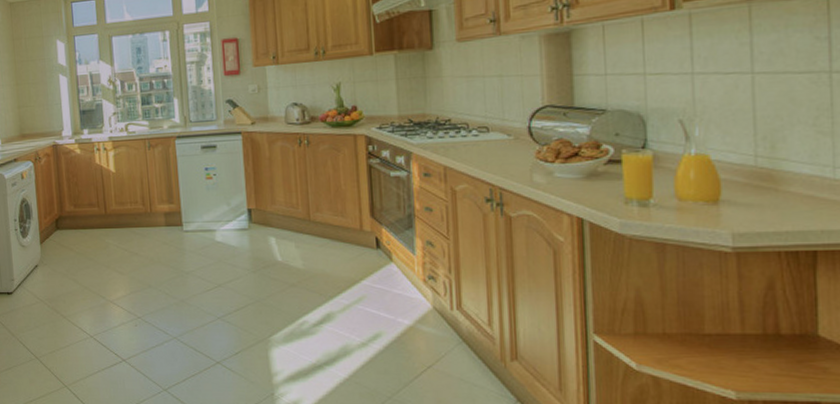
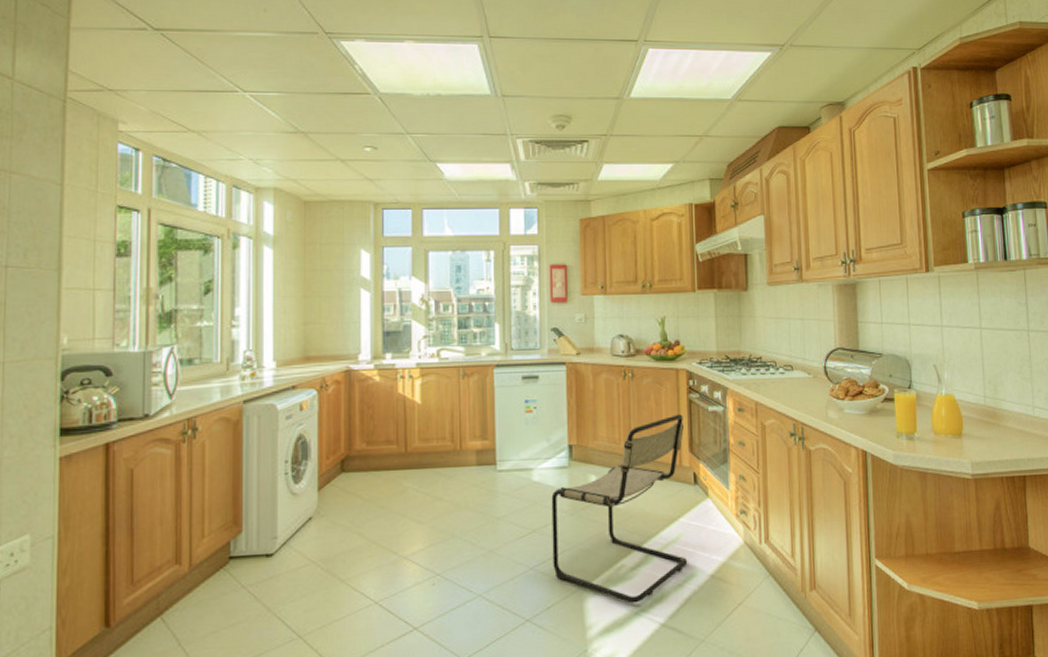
chair: none [234,180,372,357] -> present [551,414,688,604]

